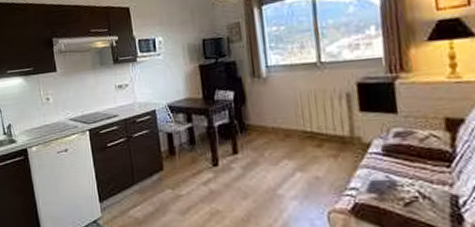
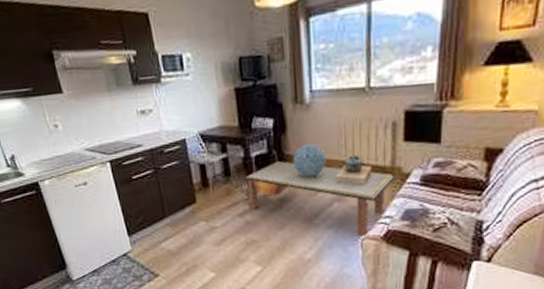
coffee table: none [207,130,357,210] -> present [243,161,396,237]
decorative globe: none [253,114,286,146] -> present [292,143,327,177]
decorative urn: none [296,124,332,154] -> present [336,155,372,185]

